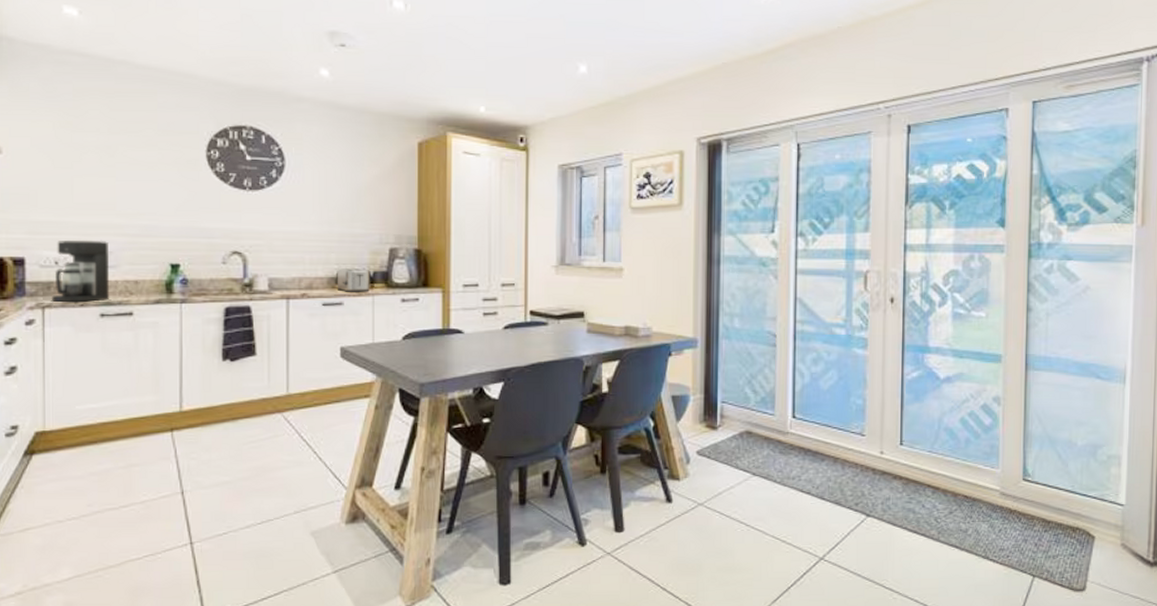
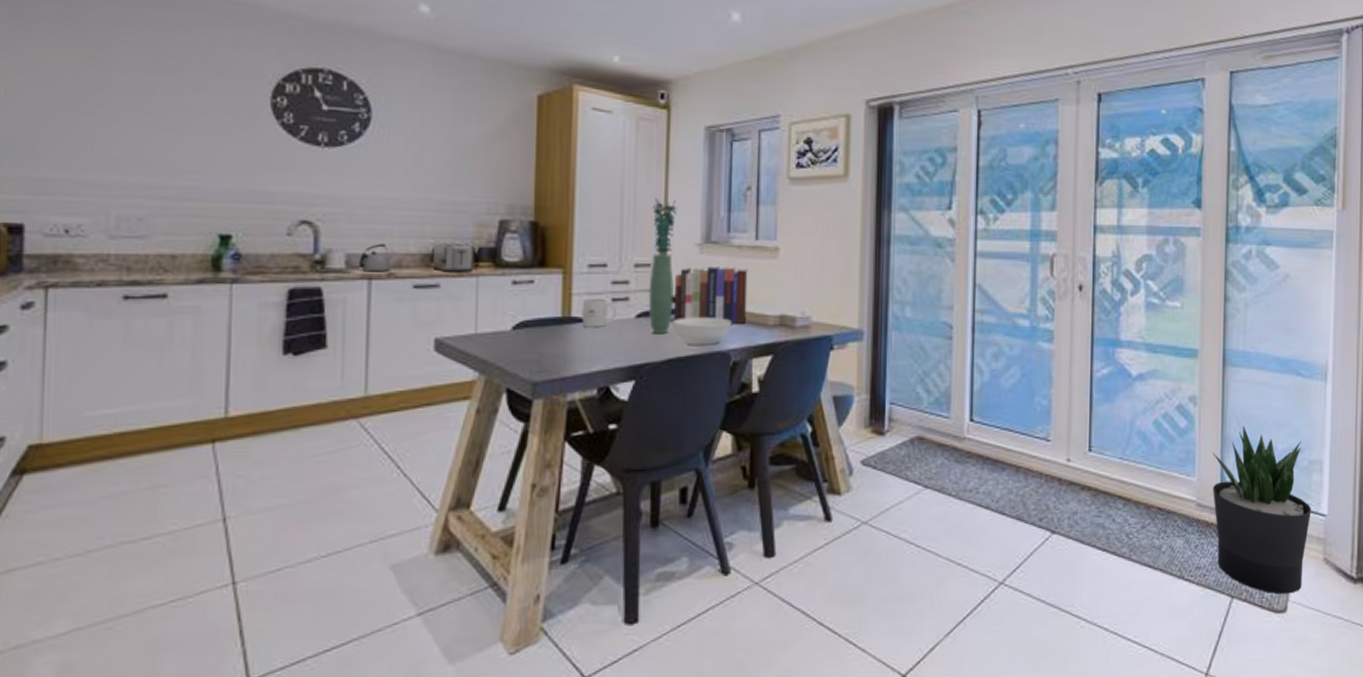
coffee maker: present [52,241,109,303] -> none [59,203,138,282]
kettle: none [279,269,308,293] -> present [359,243,397,272]
mug: none [459,313,487,337] -> present [581,298,617,327]
vase: none [513,228,536,343] -> present [648,199,677,335]
bowl: none [534,329,584,353] -> present [673,318,732,346]
books: none [535,285,597,335] -> present [674,266,748,325]
planter: none [1015,424,1110,575] -> present [1213,426,1311,594]

